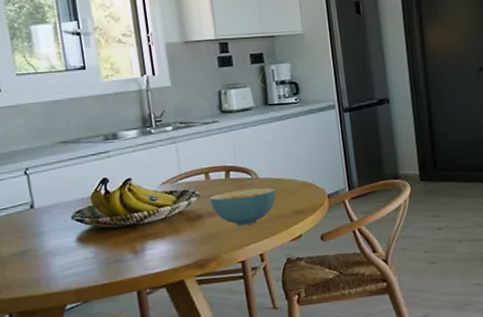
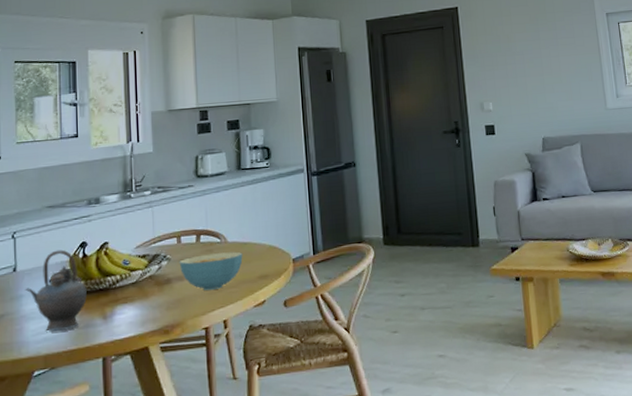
teapot: none [46,186,114,267] -> present [25,249,87,332]

